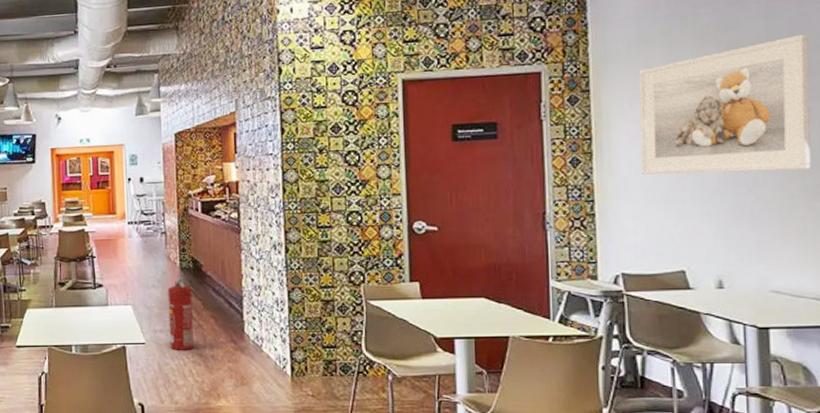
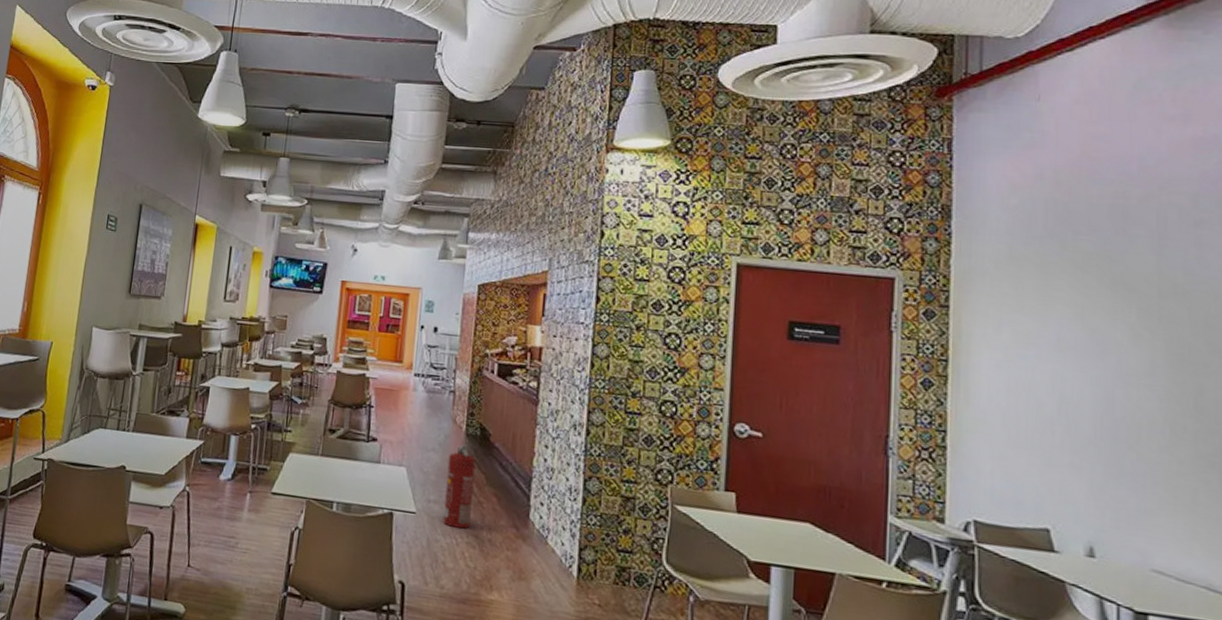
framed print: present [638,34,811,175] -> none [1004,279,1207,434]

